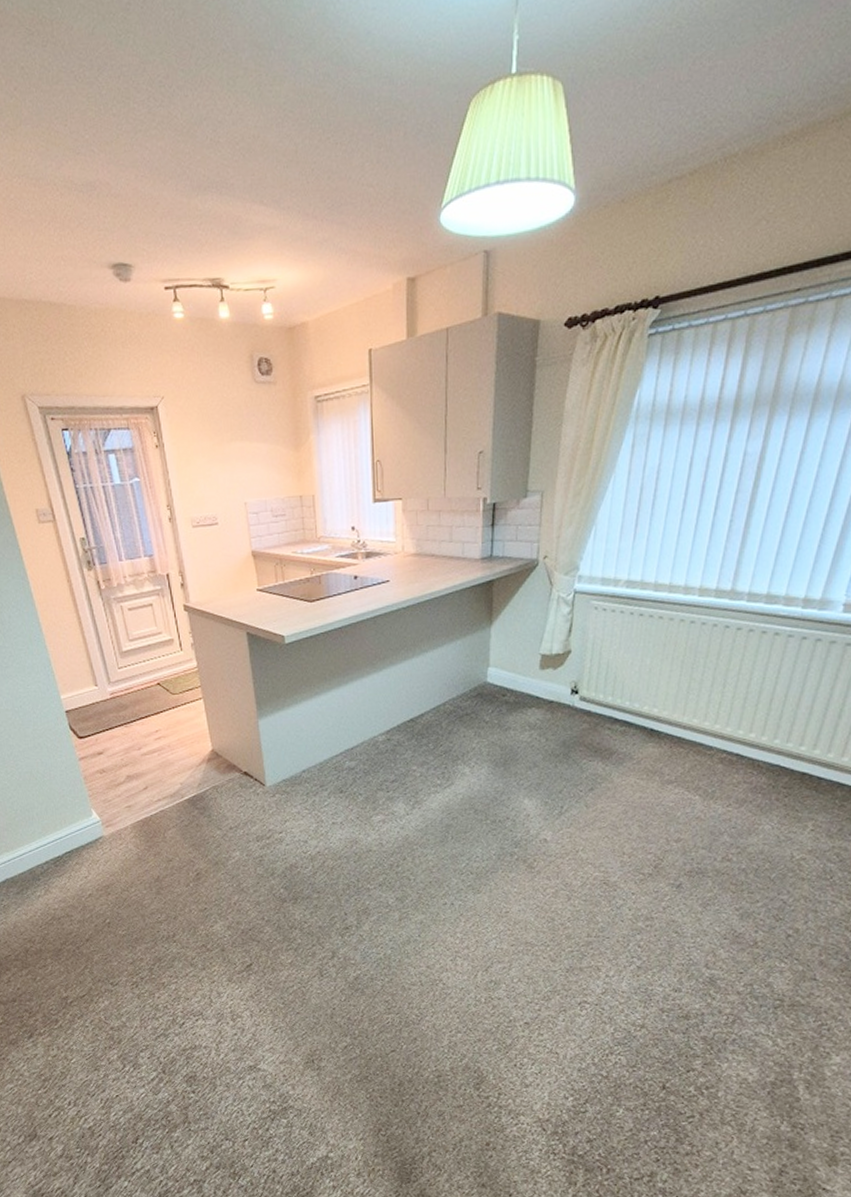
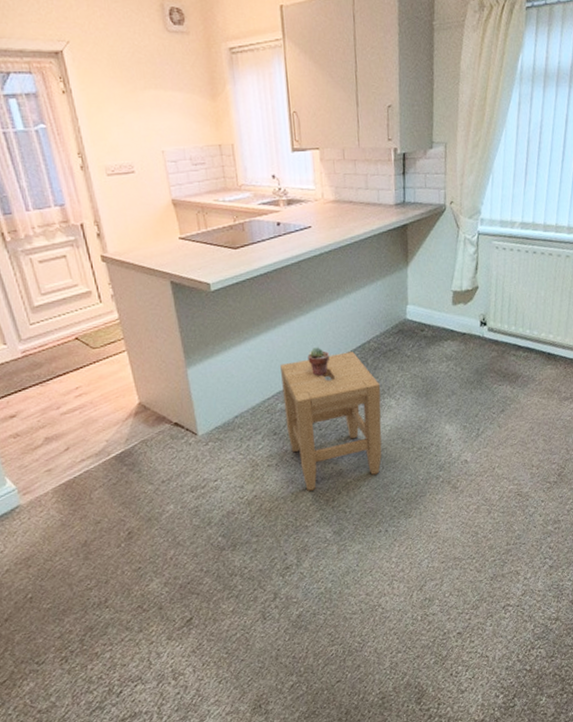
stool: none [350,713,455,853] -> present [280,351,382,491]
potted succulent: none [379,706,402,737] -> present [308,347,330,377]

